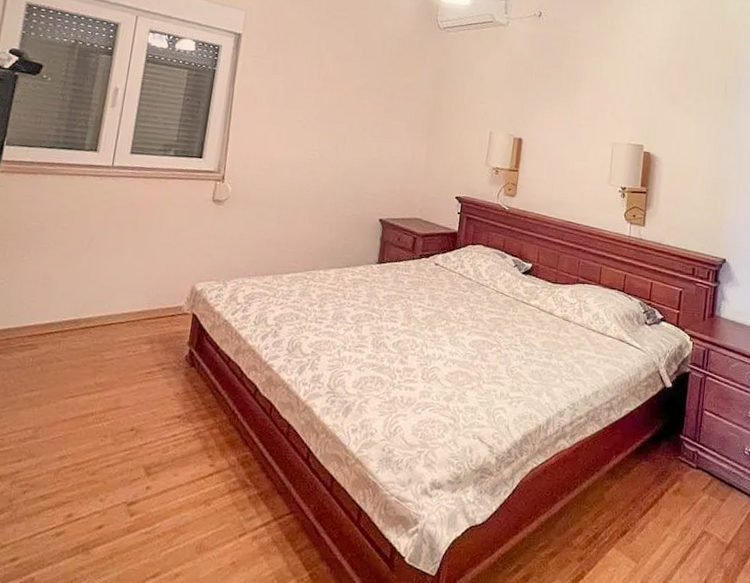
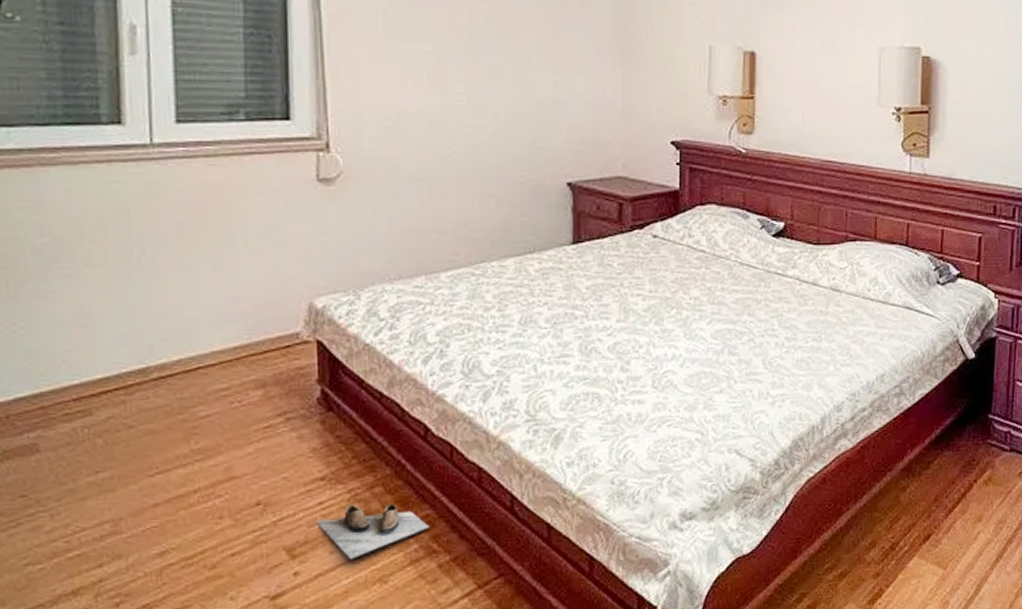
shoe: none [168,440,247,483] -> present [315,504,429,559]

